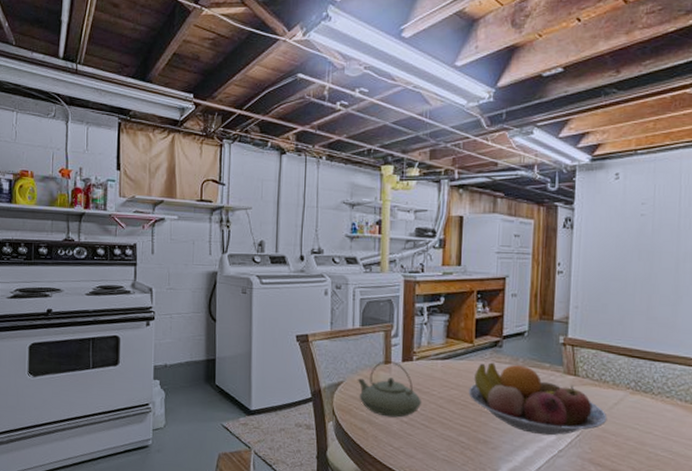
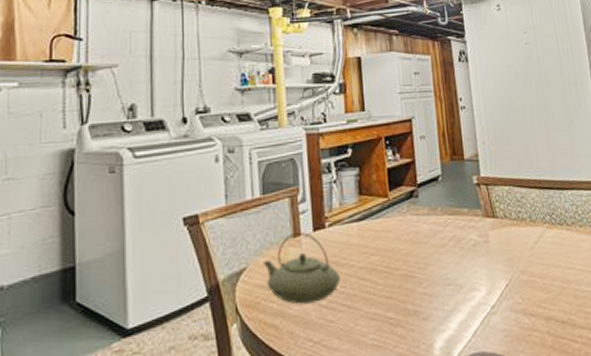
fruit bowl: present [468,362,608,436] -> none [390,214,532,292]

